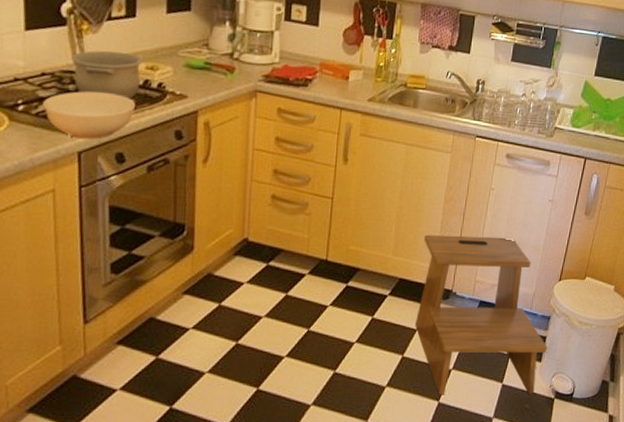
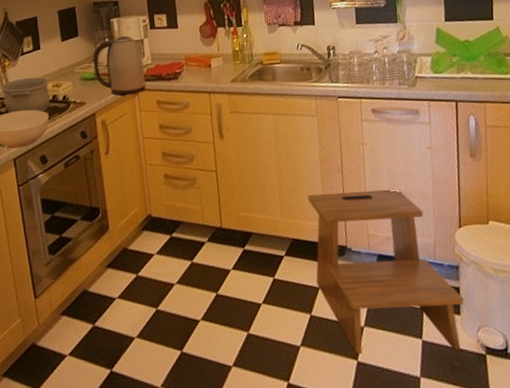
kettle: none [204,21,272,96] -> present [93,35,147,96]

